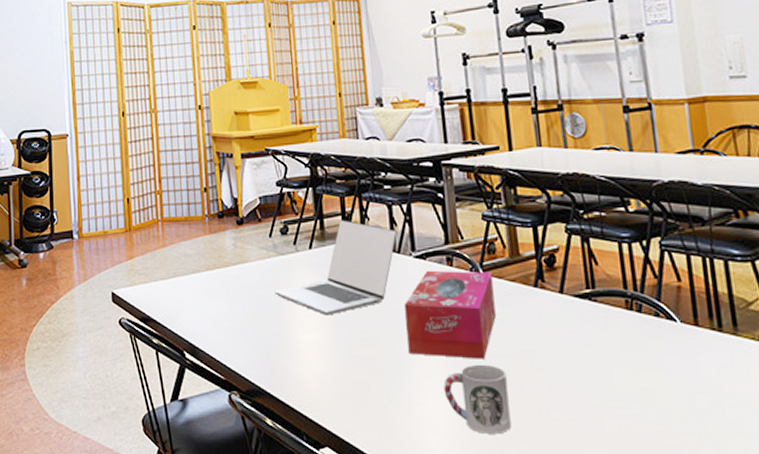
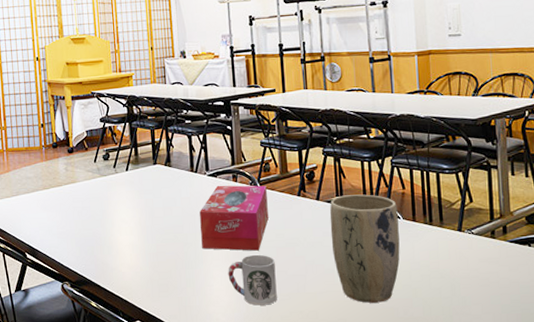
laptop: present [275,220,397,315] -> none [98,147,195,222]
plant pot: none [578,287,679,437] -> present [330,194,400,303]

